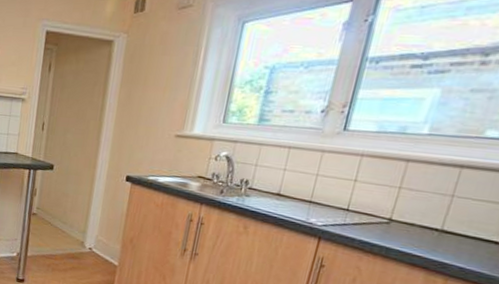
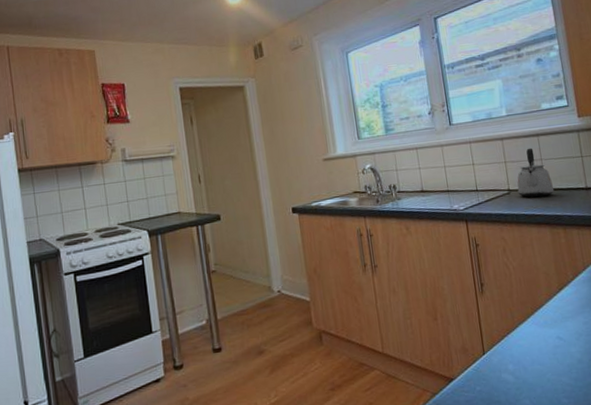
kettle: none [400,178,457,239] -> present [517,147,555,198]

